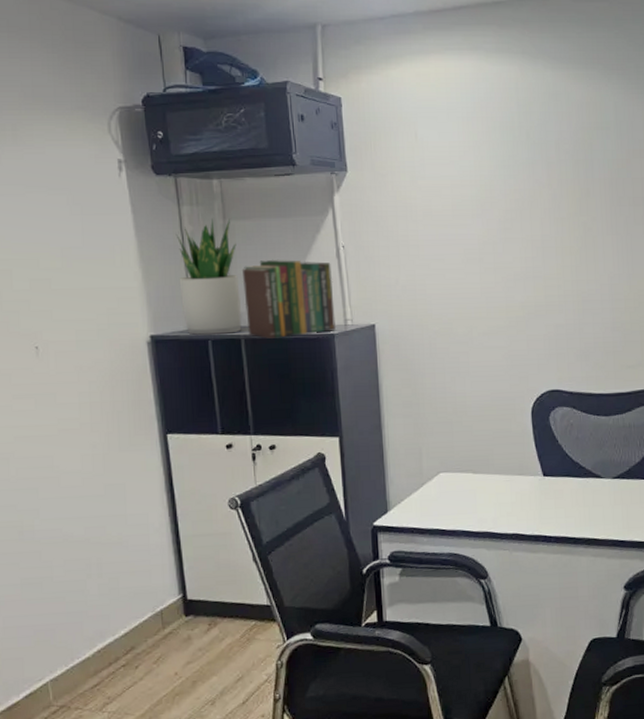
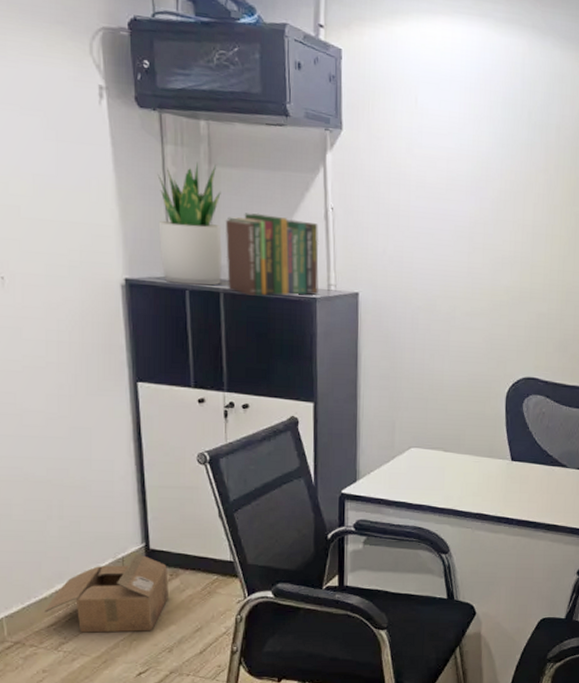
cardboard box: none [88,605,208,691] -> present [44,554,168,633]

